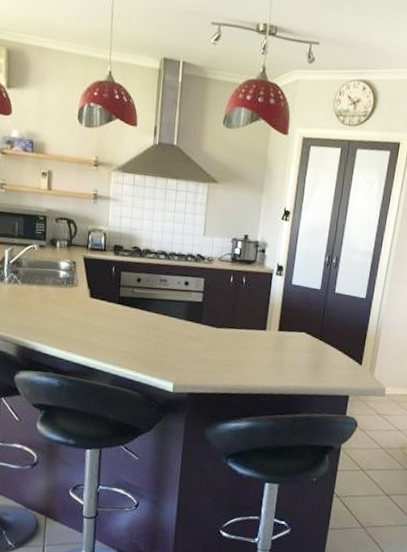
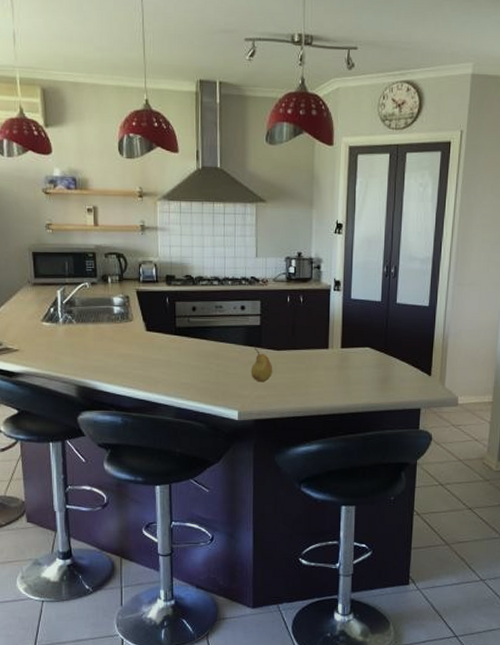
fruit: none [188,323,211,358] -> present [250,348,273,383]

